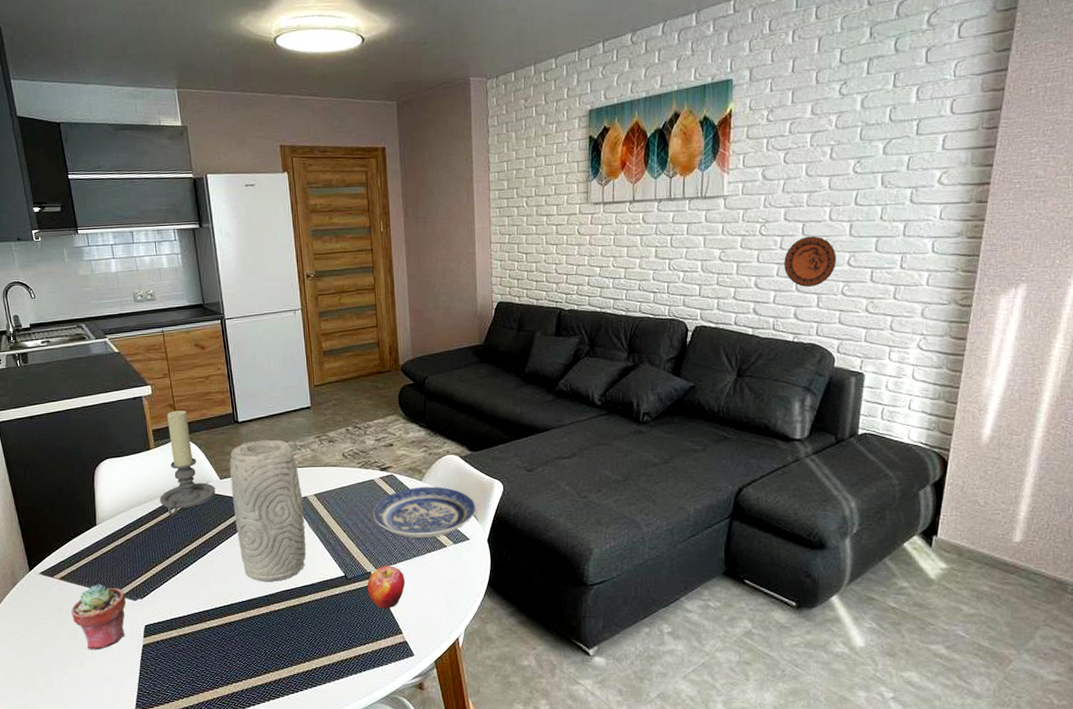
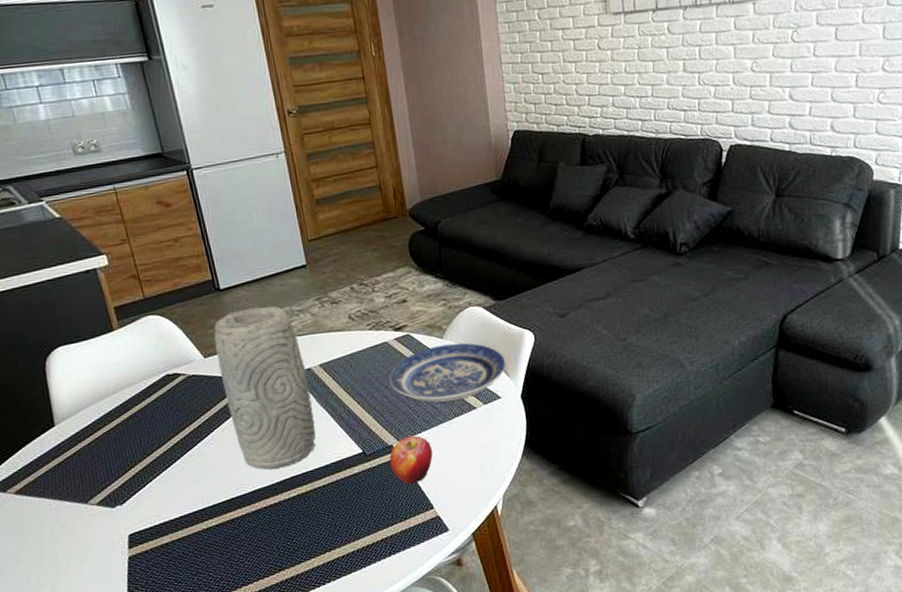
potted succulent: present [71,584,126,651] -> none [33,493,105,571]
candle holder: present [160,410,216,516] -> none [130,281,200,406]
decorative plate: present [784,236,837,287] -> none [818,40,871,96]

